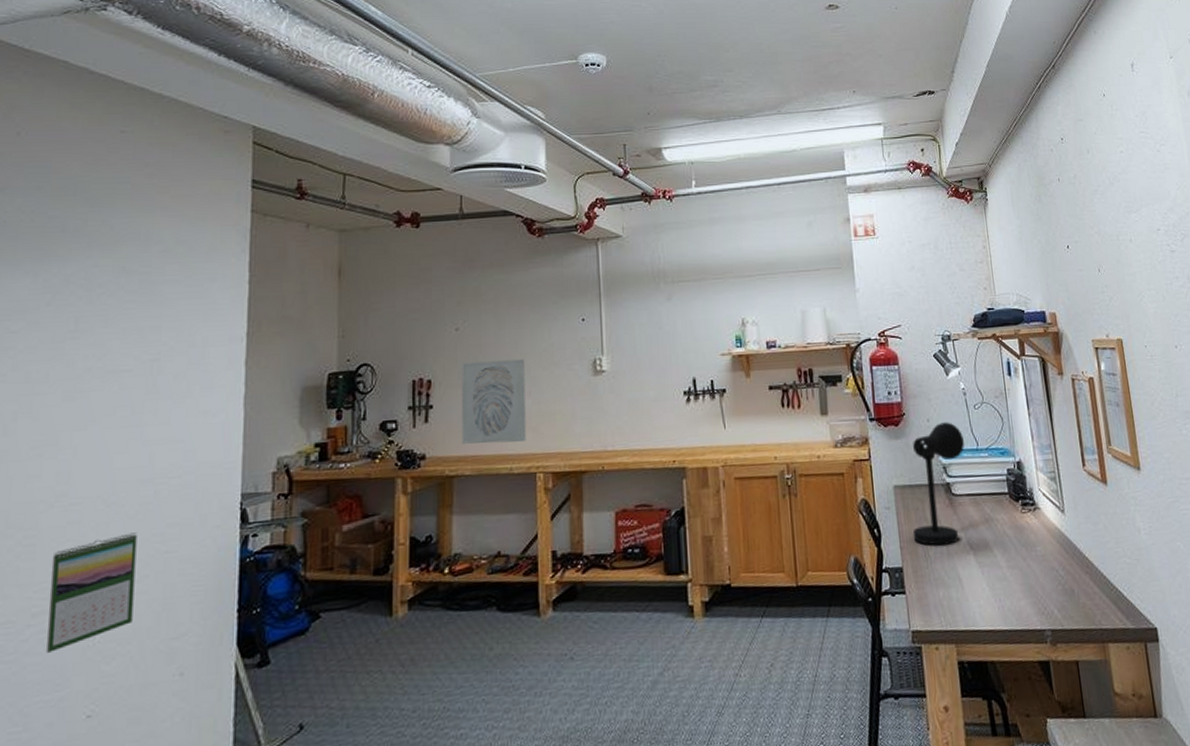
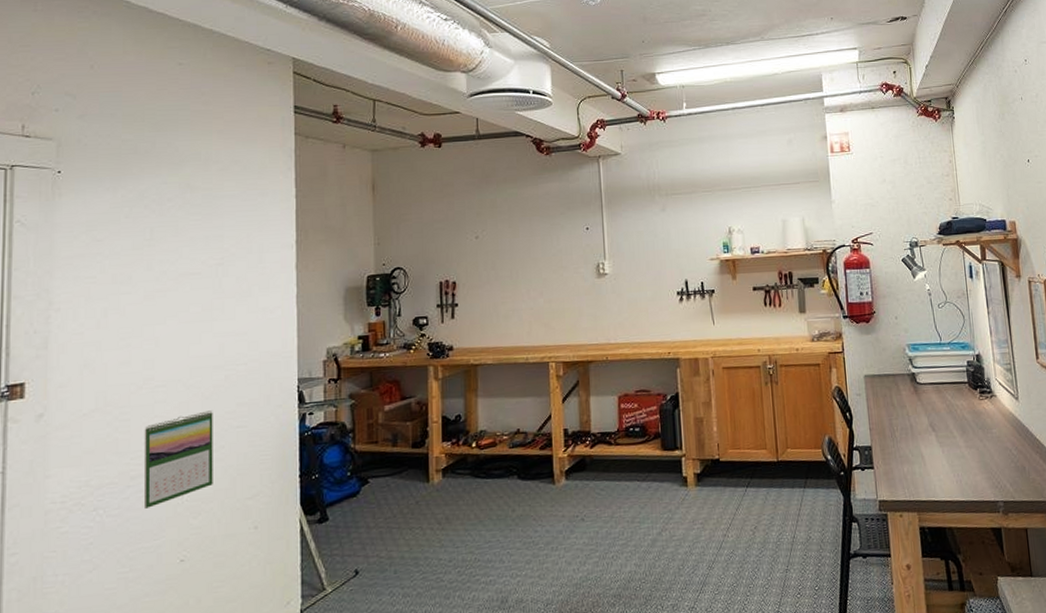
wall art: present [461,358,526,444] -> none [481,263,540,337]
desk lamp: present [912,422,965,546] -> none [881,319,929,428]

